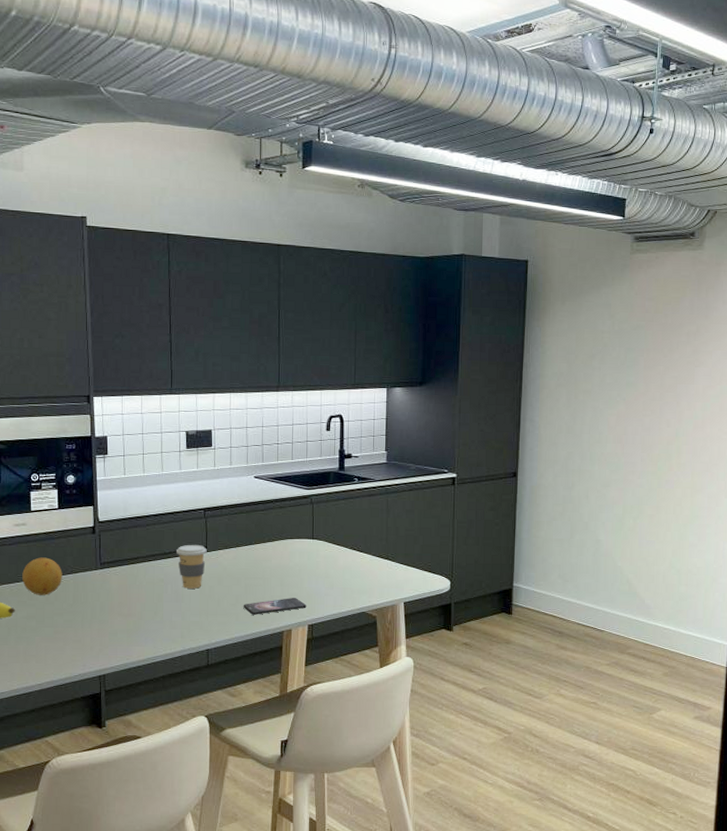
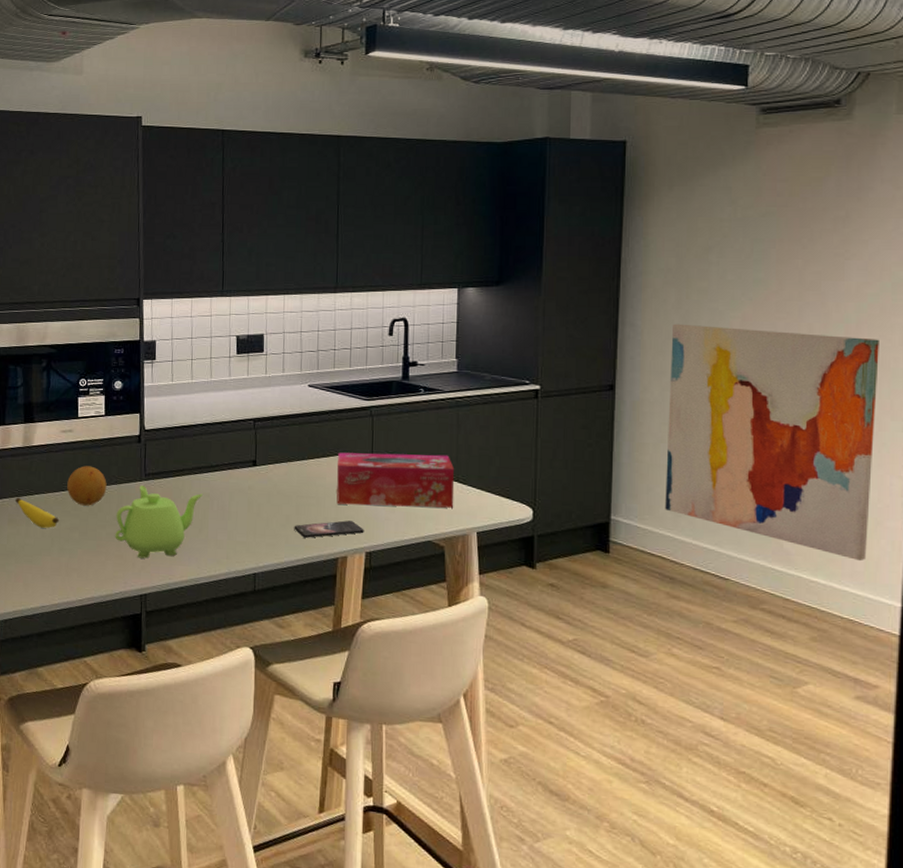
teapot: none [72,574,157,642] -> present [115,485,203,559]
coffee cup: present [175,544,207,589] -> none [223,457,256,506]
tissue box: none [281,536,385,584] -> present [336,452,455,508]
wall art: none [556,420,718,611] -> present [665,323,879,562]

